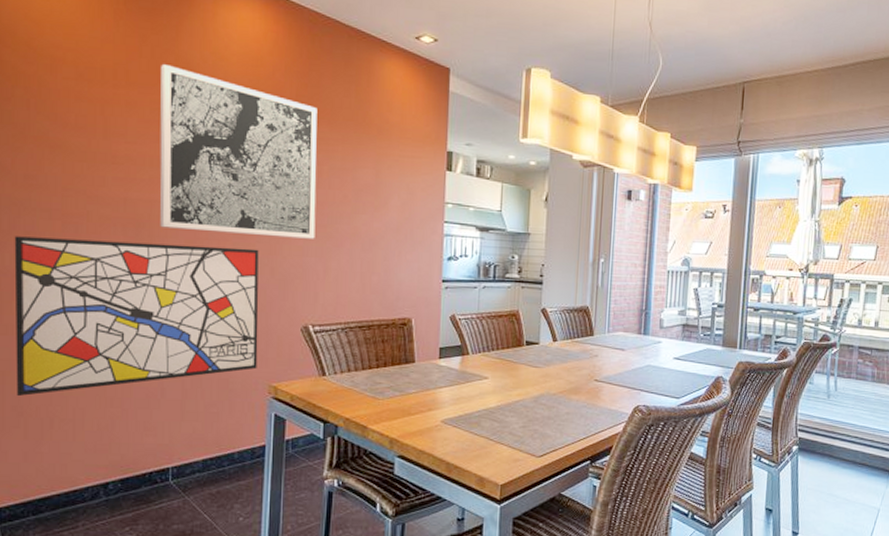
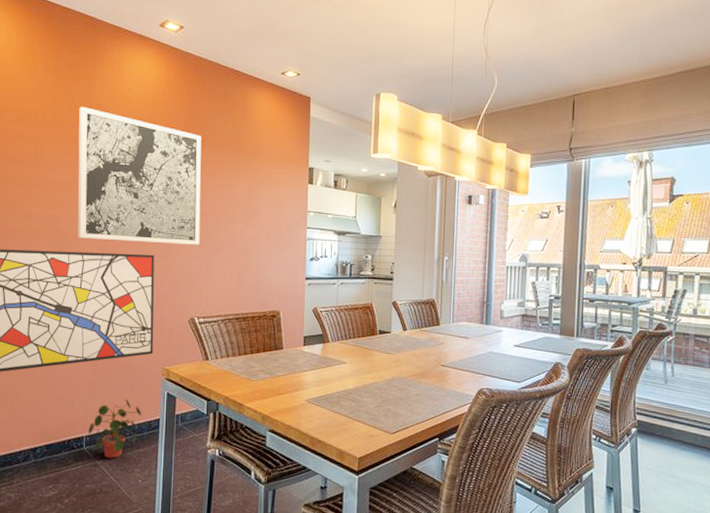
potted plant: none [176,422,242,493] -> present [89,398,141,459]

